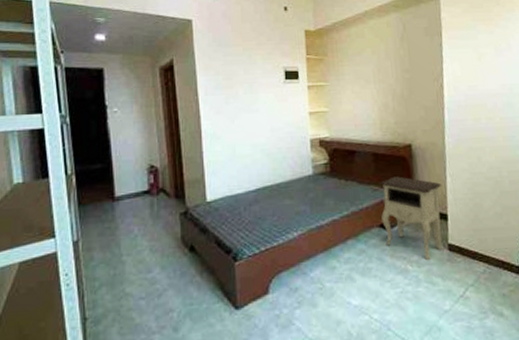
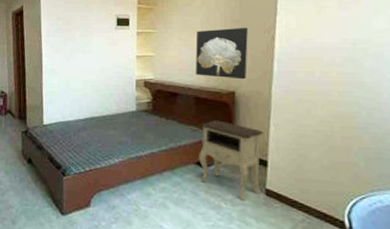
wall art: none [369,76,421,131] -> present [195,27,248,80]

